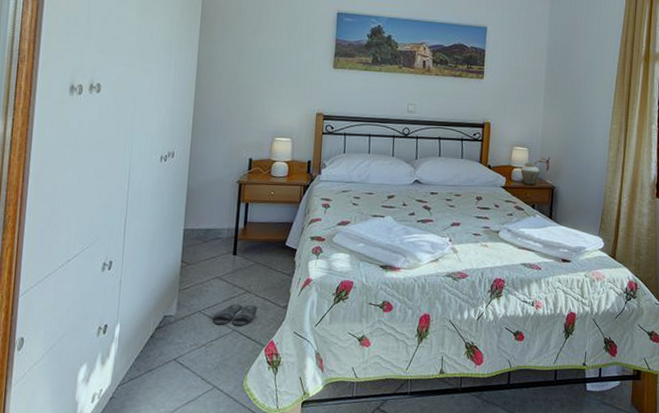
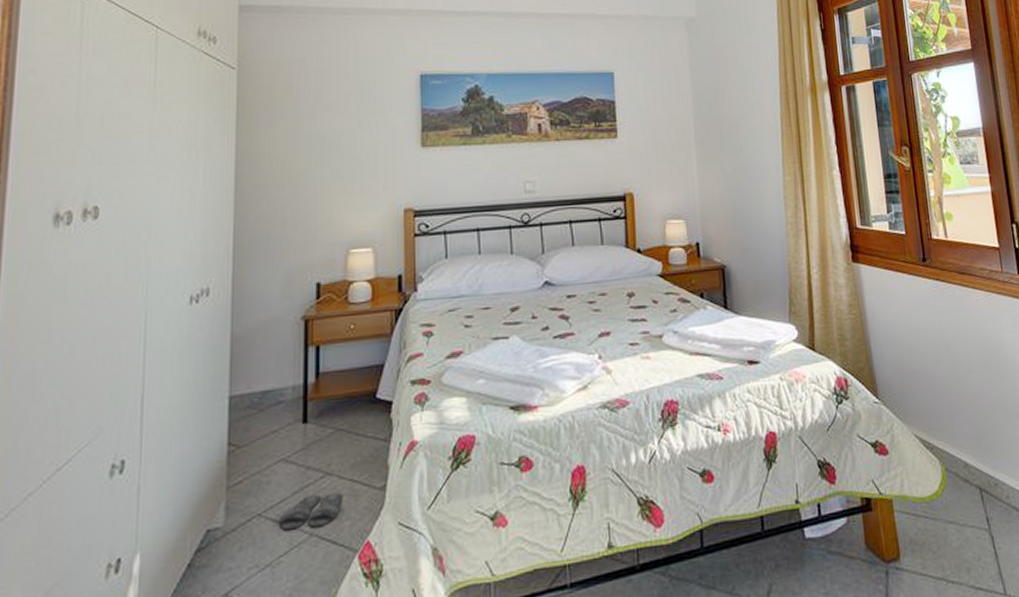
vase: present [520,157,550,186] -> none [679,228,715,269]

